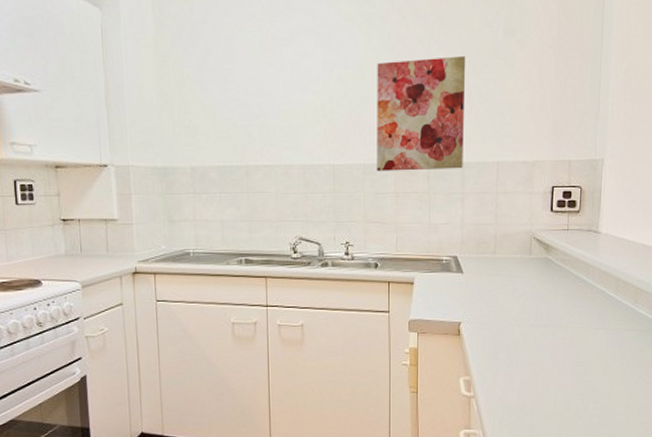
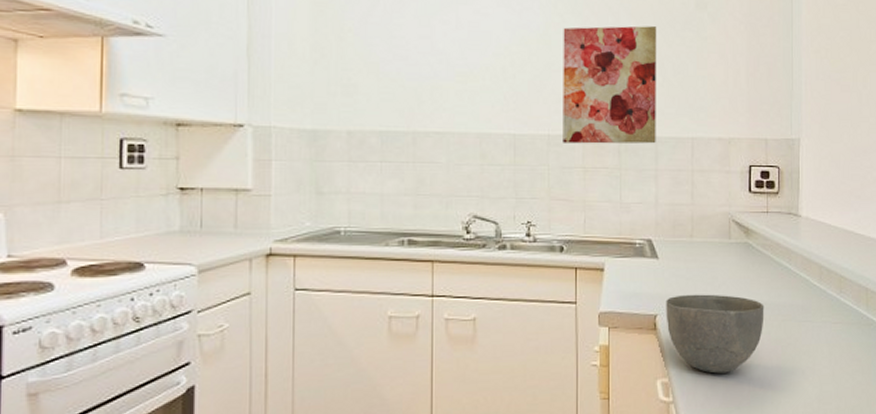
bowl: none [469,304,561,373] -> present [666,294,764,374]

